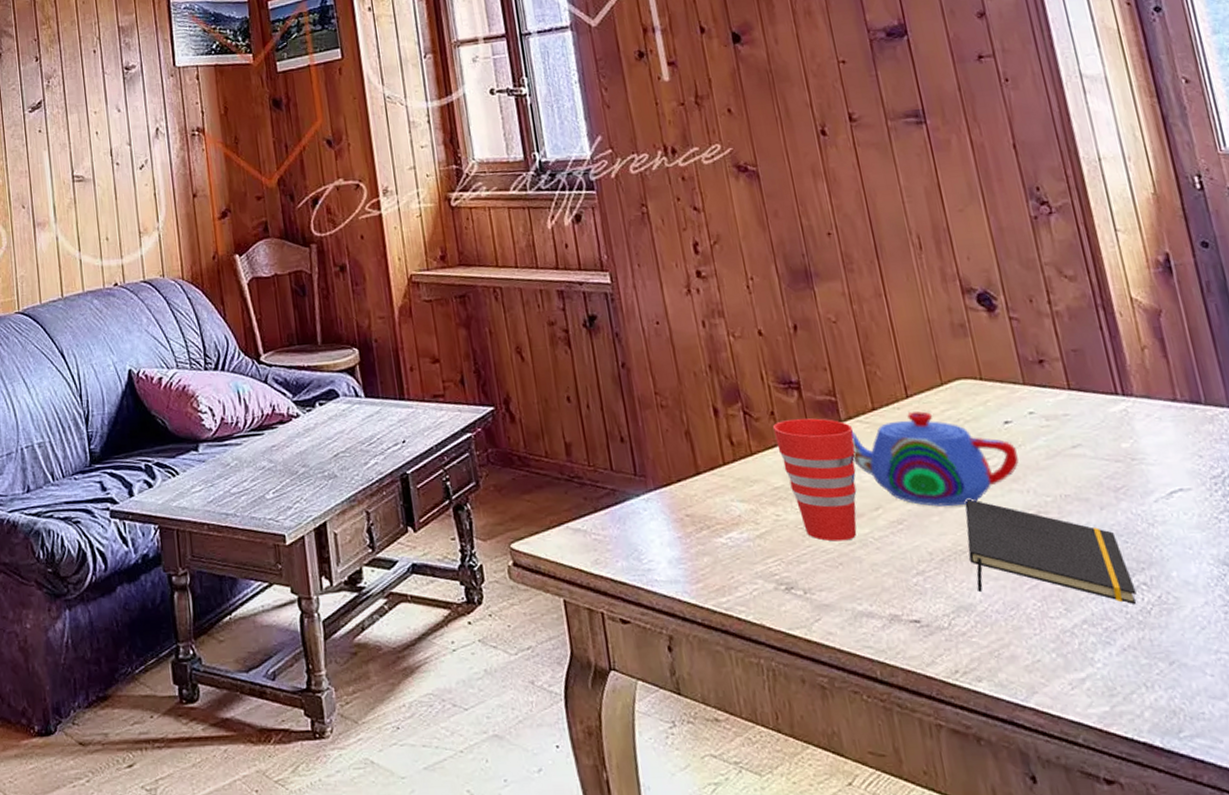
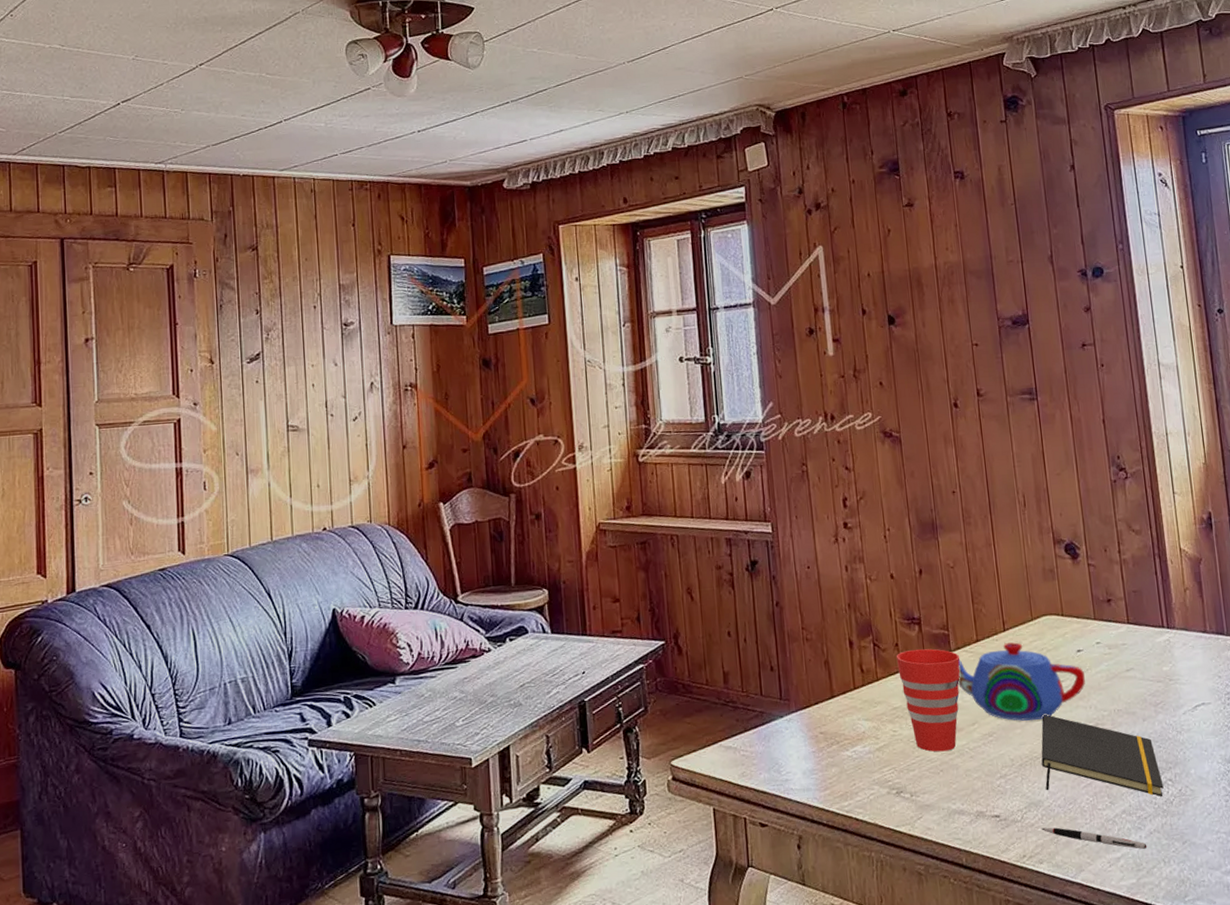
pen: none [975,637,1121,670] -> present [1041,827,1147,850]

